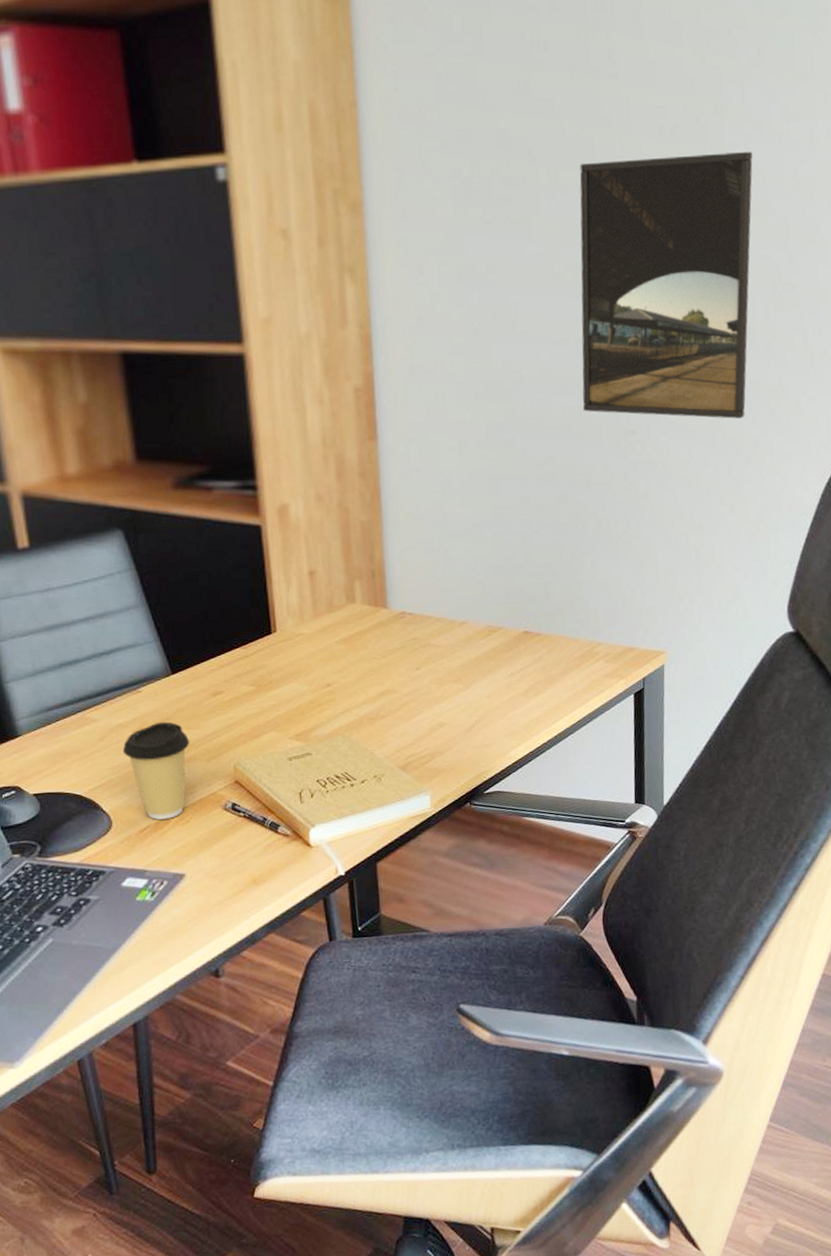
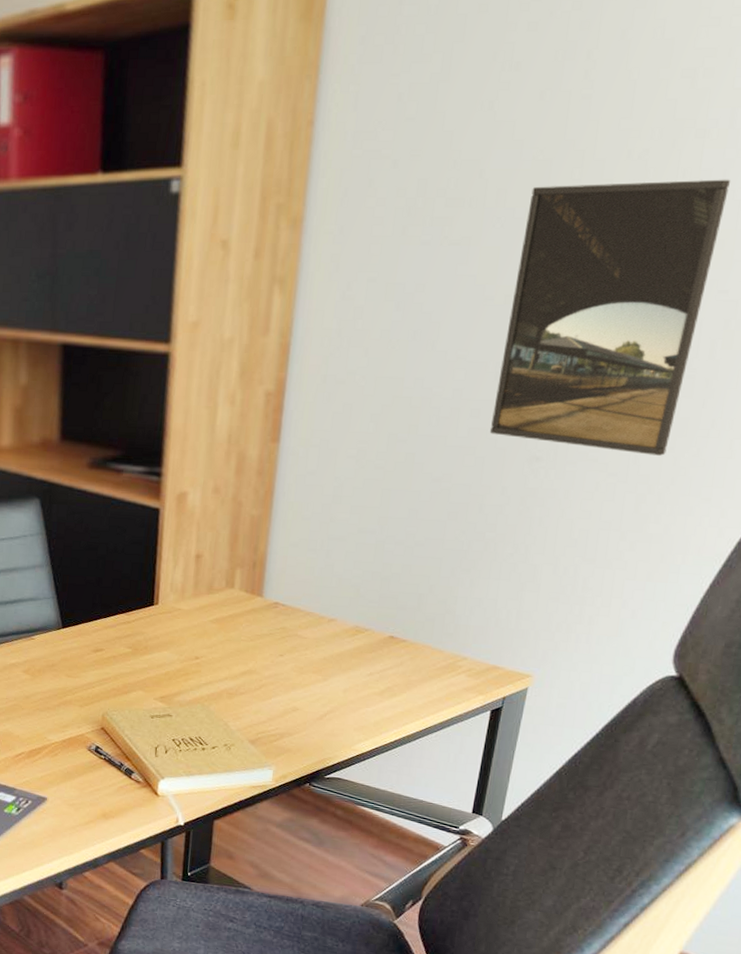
coffee cup: present [122,721,190,820] -> none [11,667,69,750]

